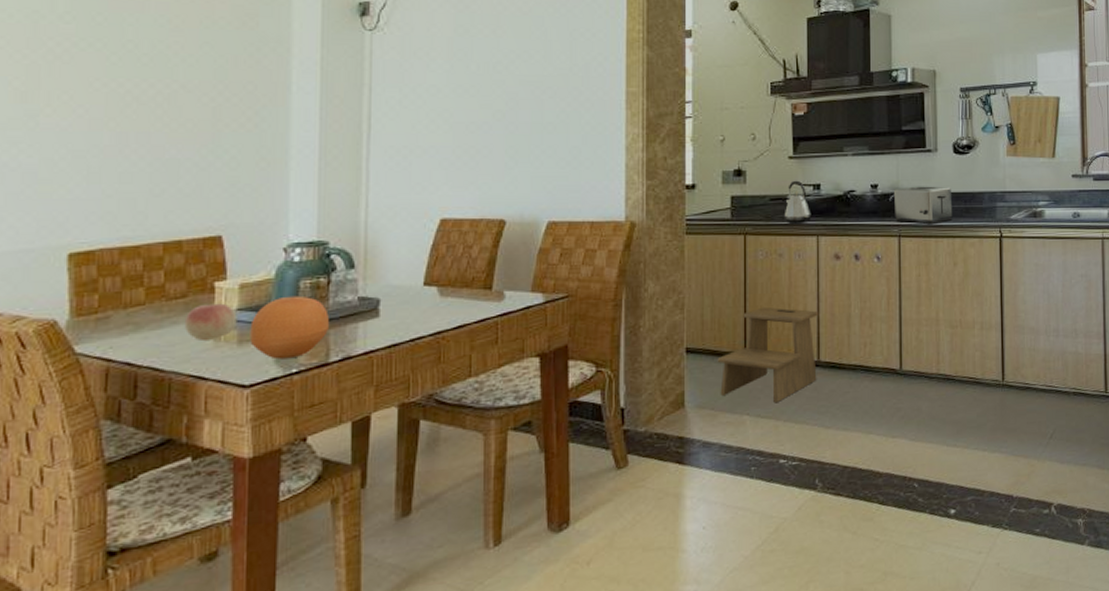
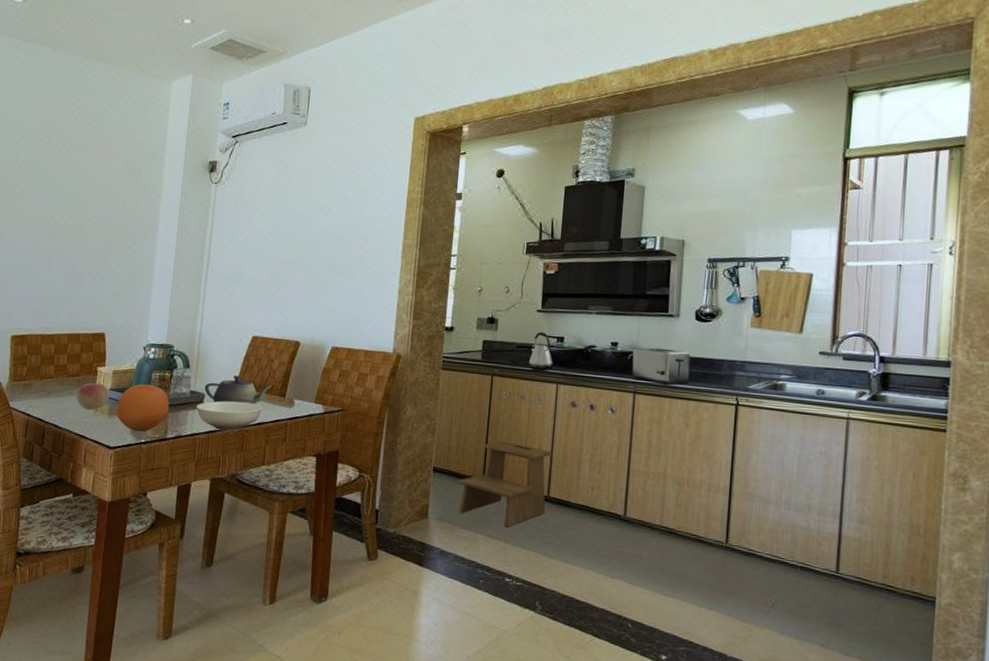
bowl: none [369,301,464,342] -> present [196,401,264,431]
teapot: none [379,269,474,308] -> present [204,375,273,405]

